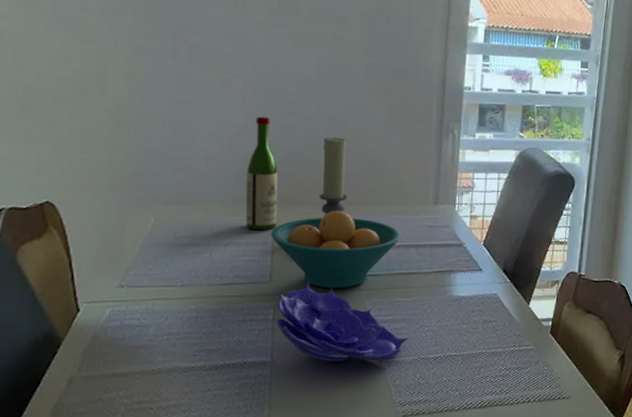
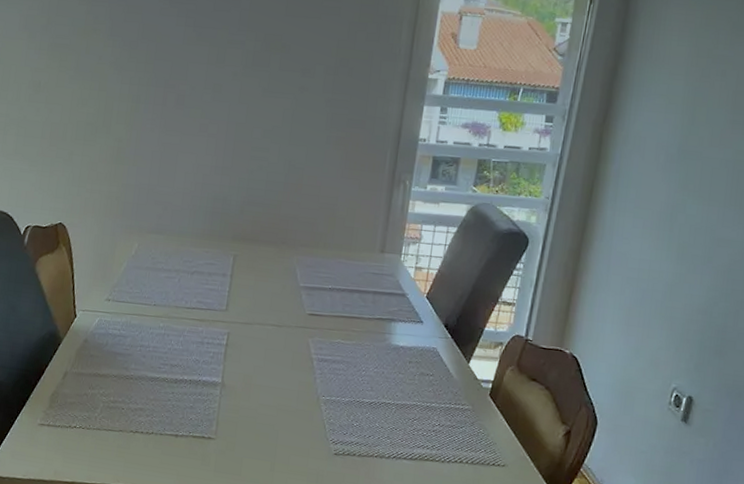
wine bottle: present [245,116,278,231] -> none [210,159,241,263]
fruit bowl: present [271,210,402,288] -> none [230,250,347,325]
decorative bowl: present [275,282,408,362] -> none [228,314,345,398]
candle holder: present [319,136,347,216] -> none [274,181,302,255]

